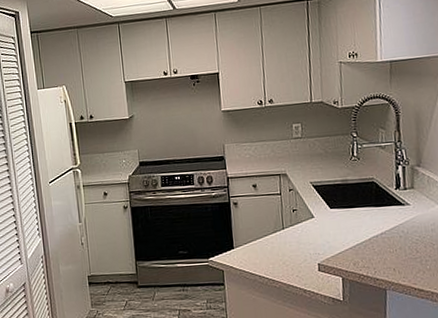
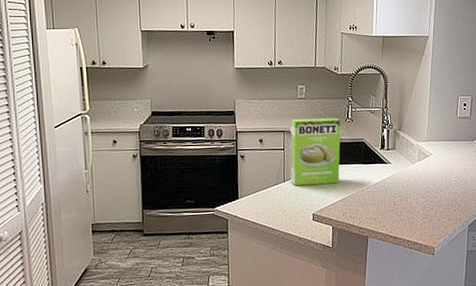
cake mix box: none [287,156,348,233] -> present [290,117,341,185]

